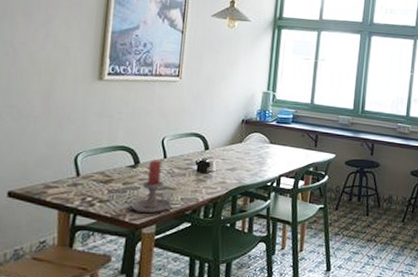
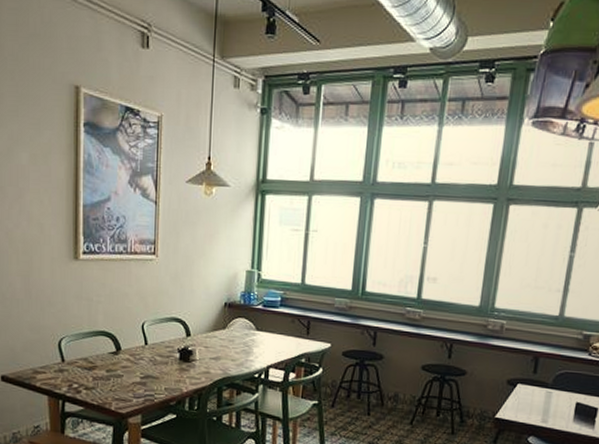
candle holder: present [130,160,174,214] -> none [115,346,158,403]

